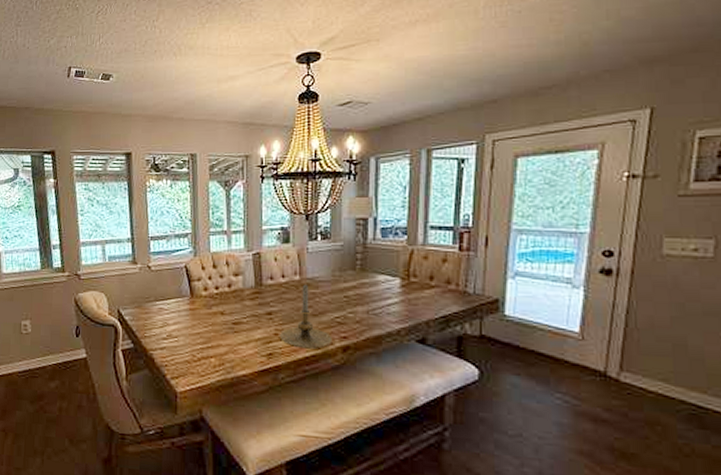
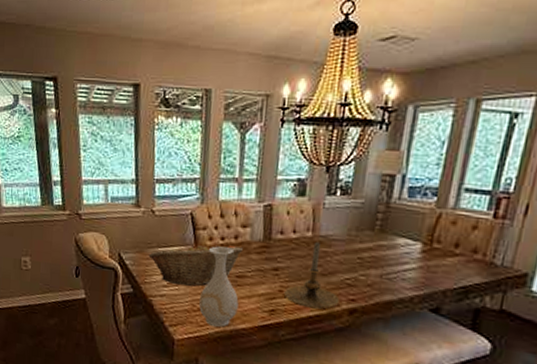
fruit basket: none [147,294,236,337] -> present [148,243,243,286]
vase: none [199,295,237,376] -> present [199,246,239,328]

